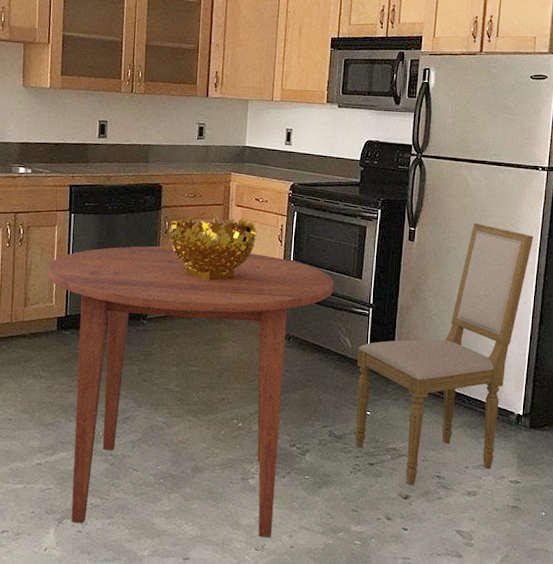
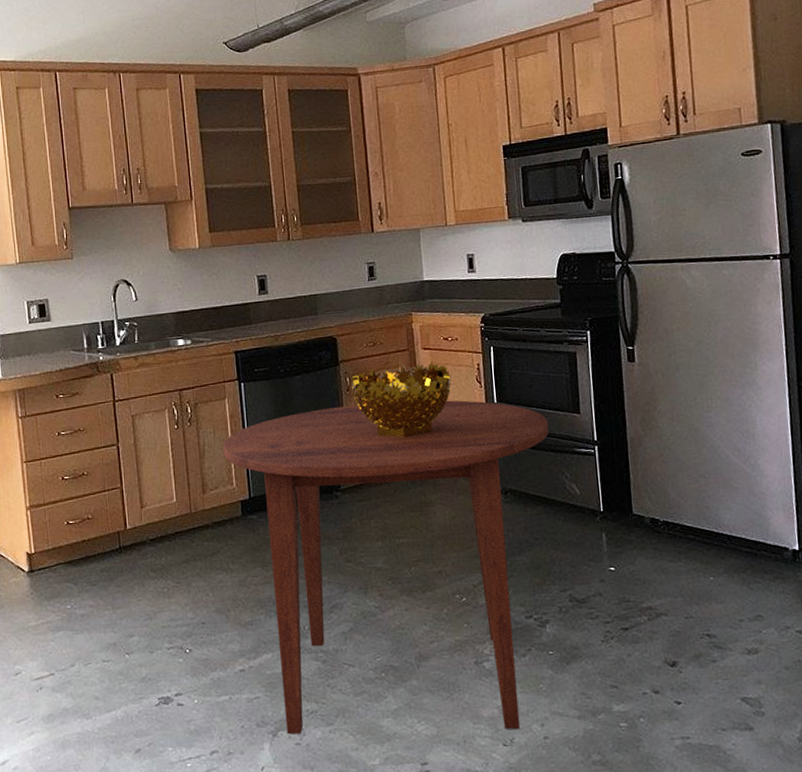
dining chair: present [355,222,534,485] -> none [588,330,777,649]

